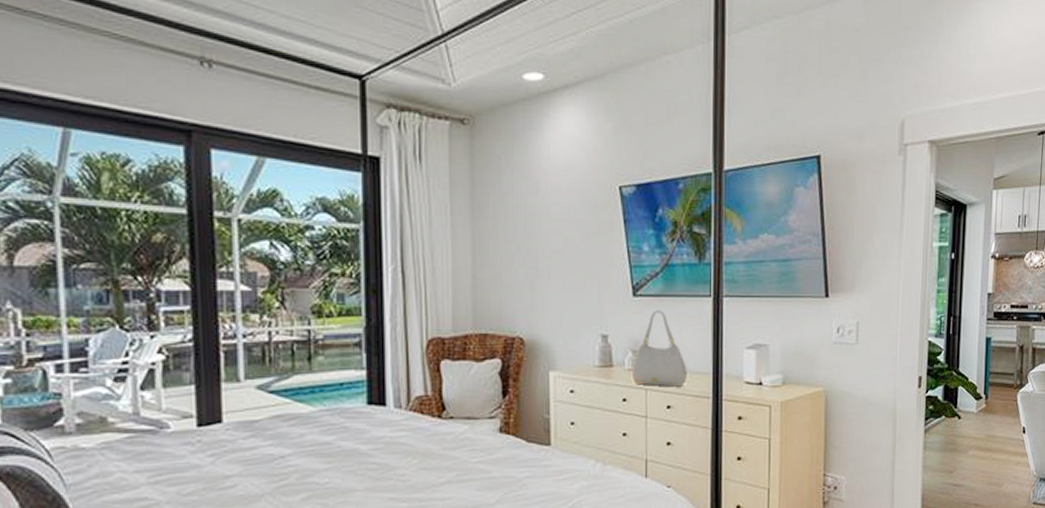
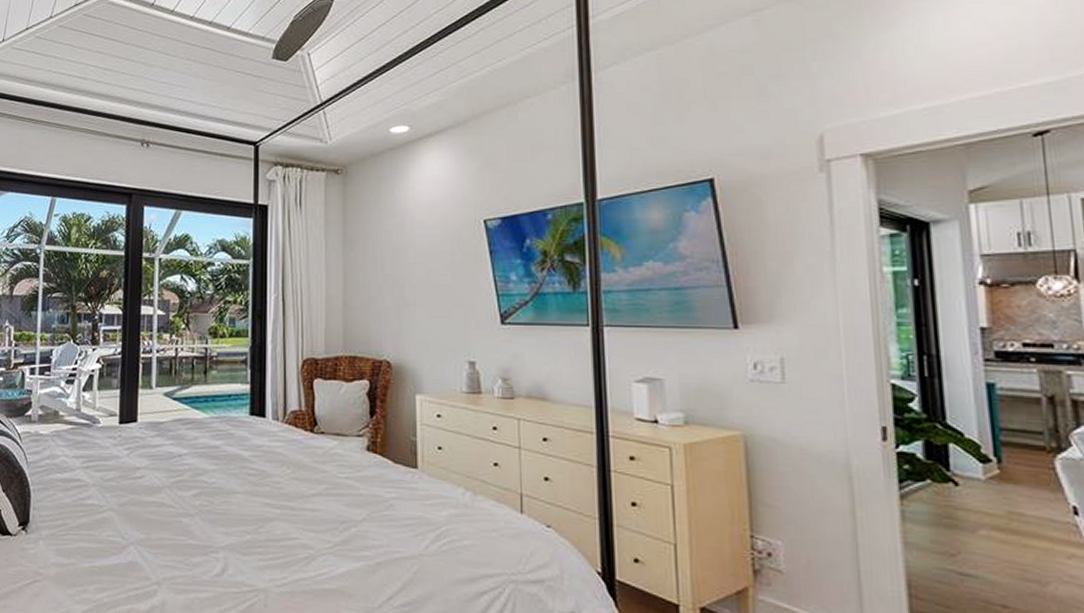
handbag: present [631,310,687,387] -> none [501,338,565,419]

